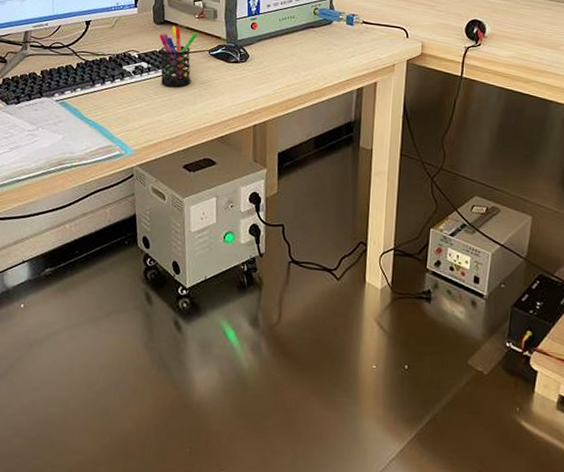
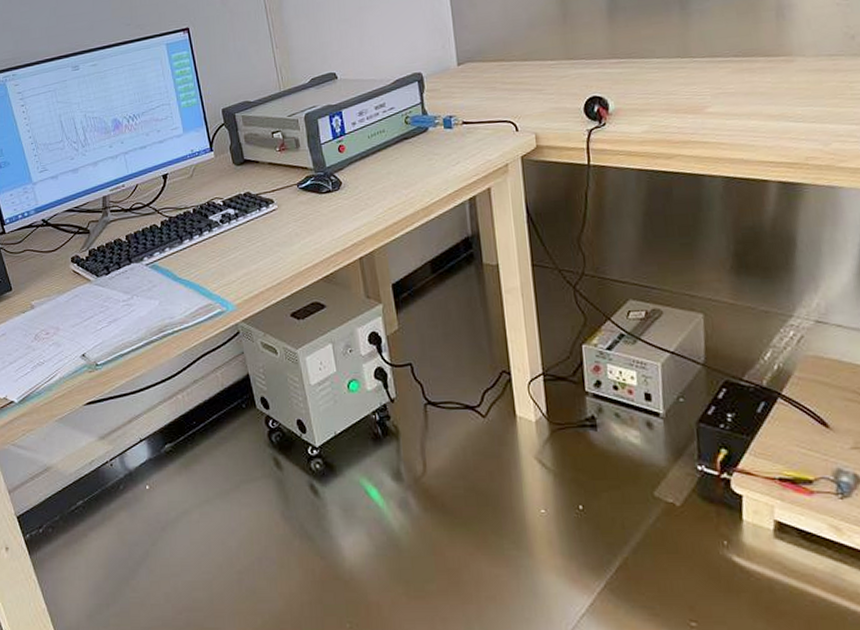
pen holder: present [159,26,198,87] -> none [241,163,284,231]

